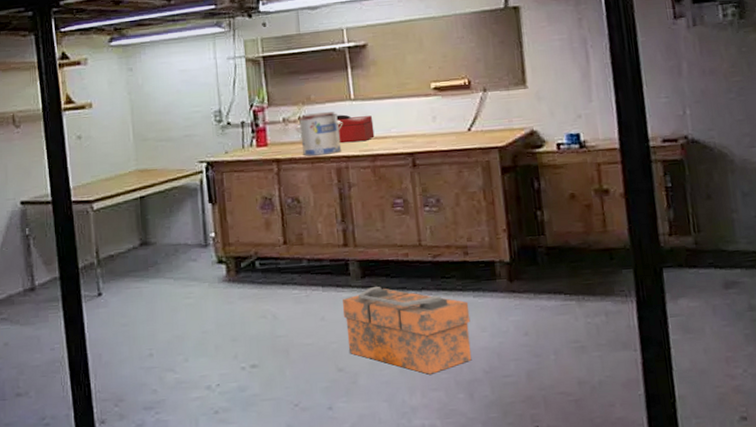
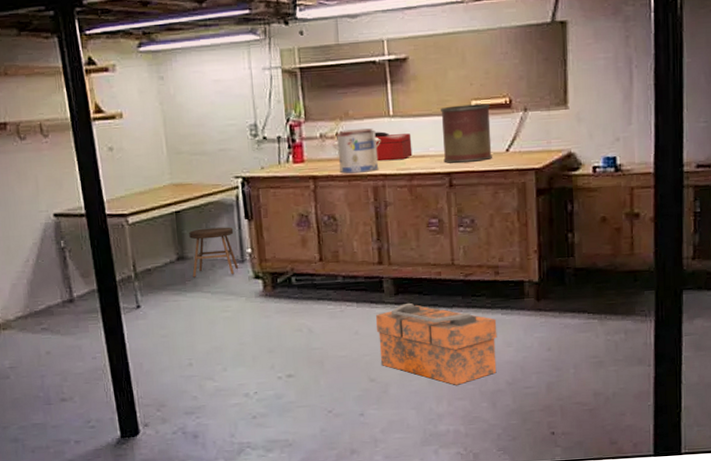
stool: none [153,211,201,263] -> present [189,227,238,278]
paint can: none [401,85,454,144] -> present [441,103,492,164]

